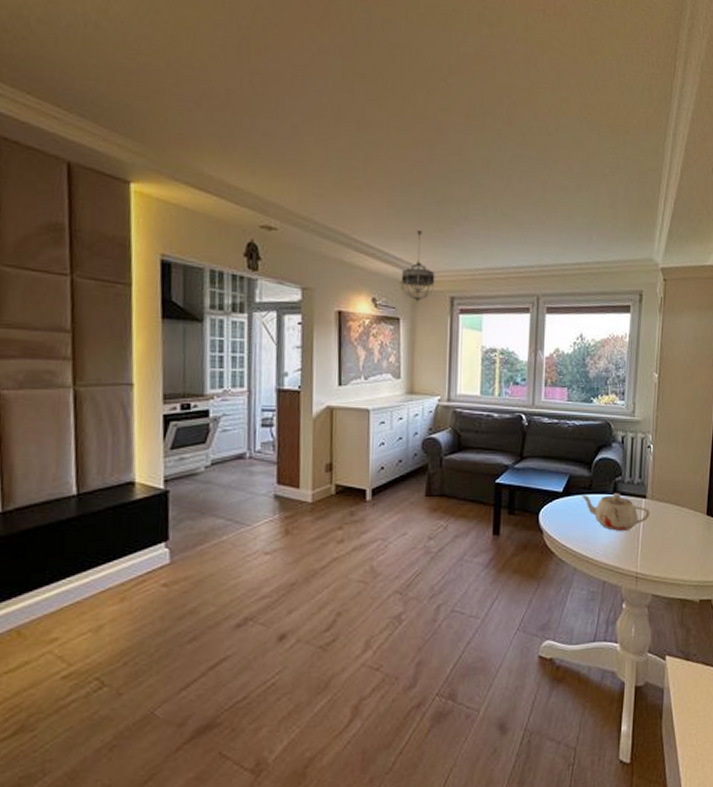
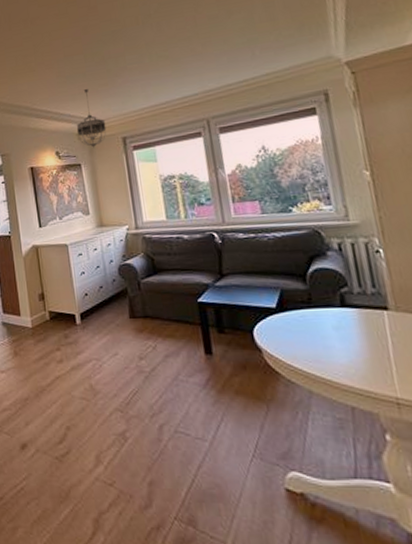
teapot: present [581,493,650,531] -> none [299,306,399,349]

